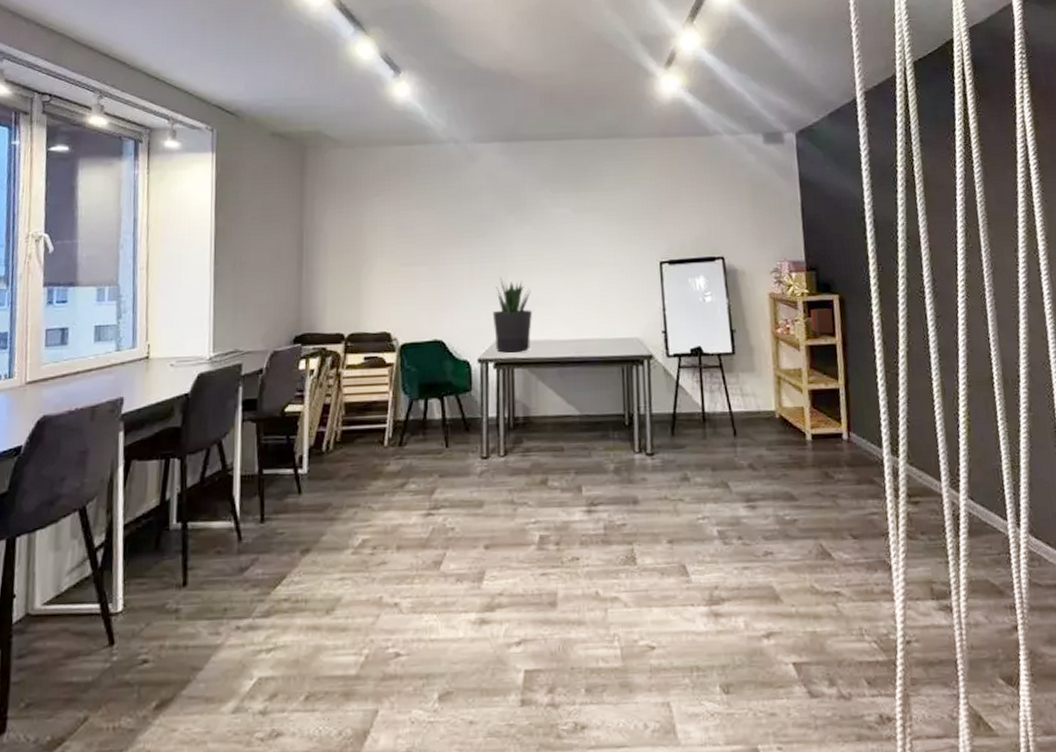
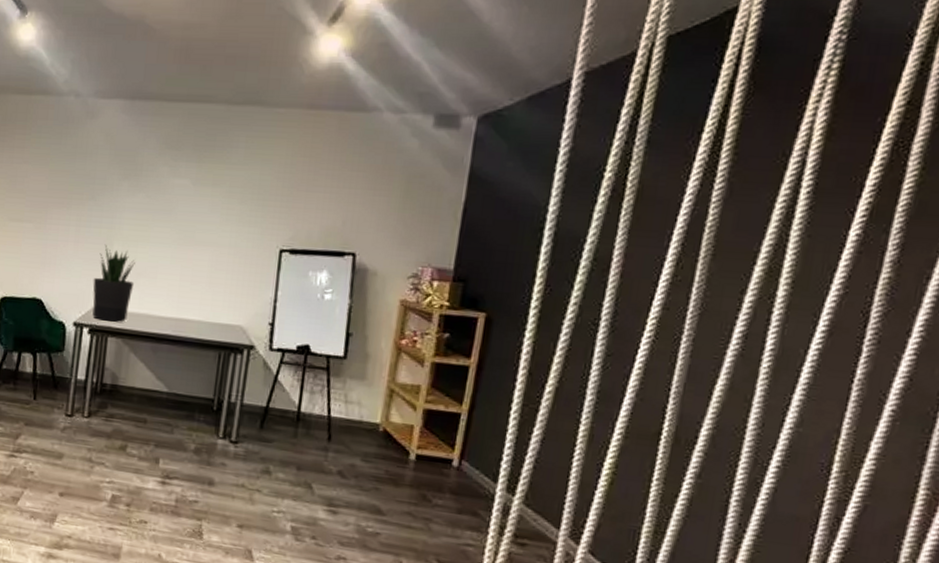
books: present [809,308,834,334] -> none [441,324,474,355]

